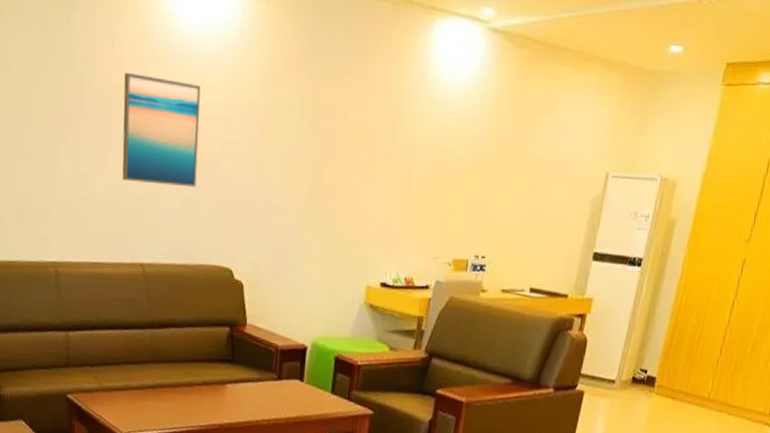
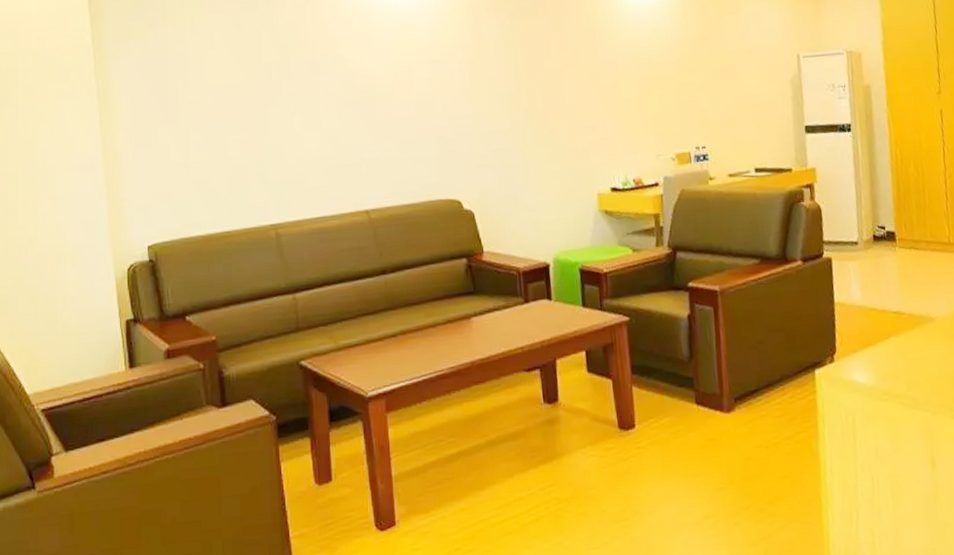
wall art: present [122,72,201,188] -> none [329,34,413,134]

